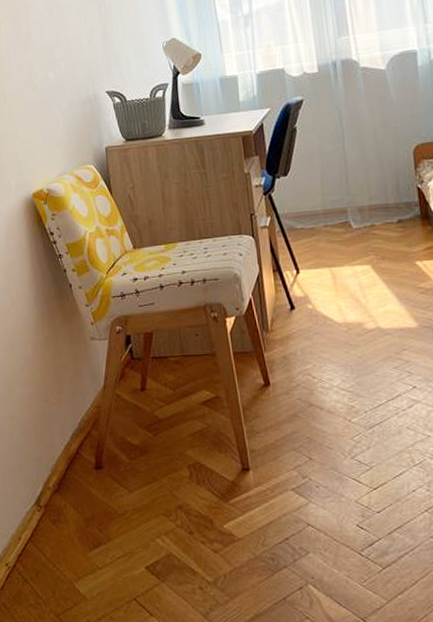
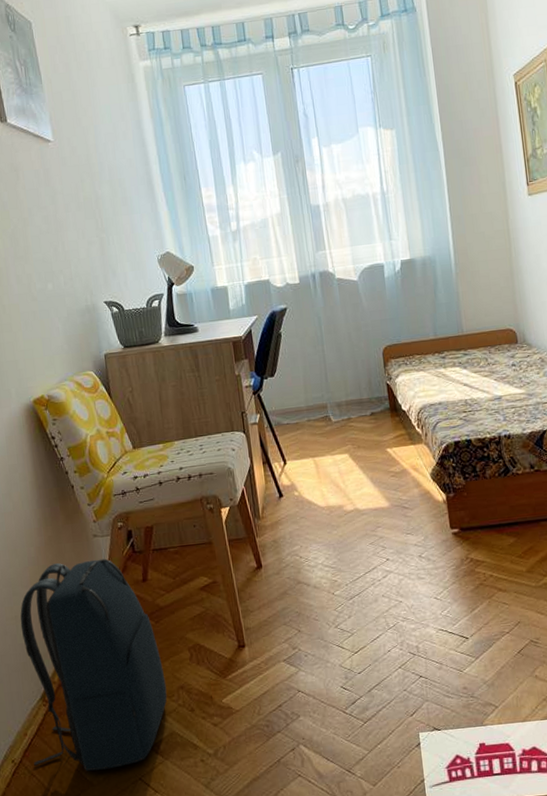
backpack: none [16,363,165,585] -> present [20,558,167,771]

